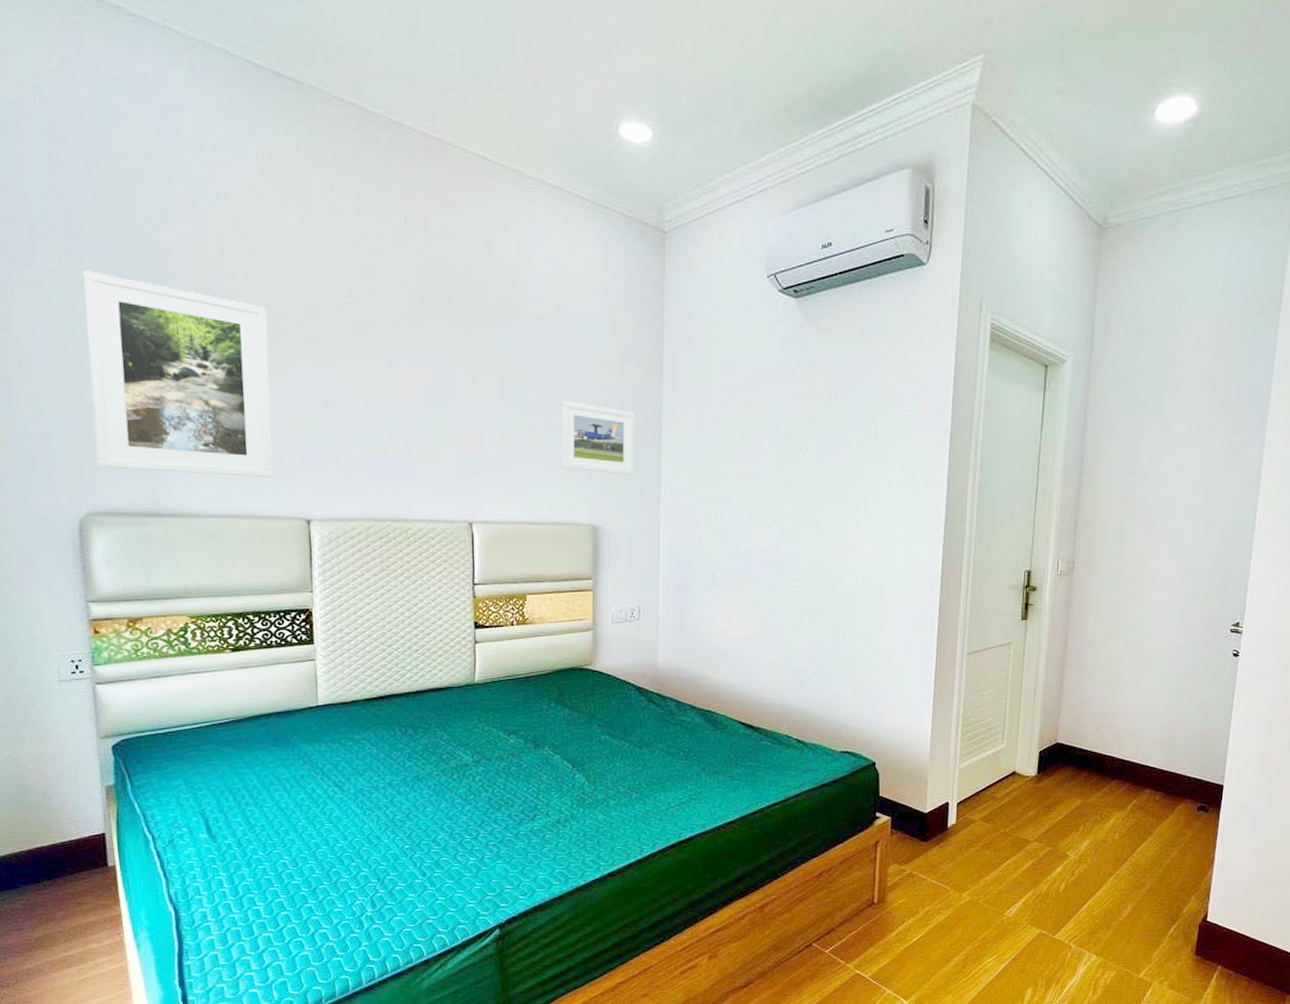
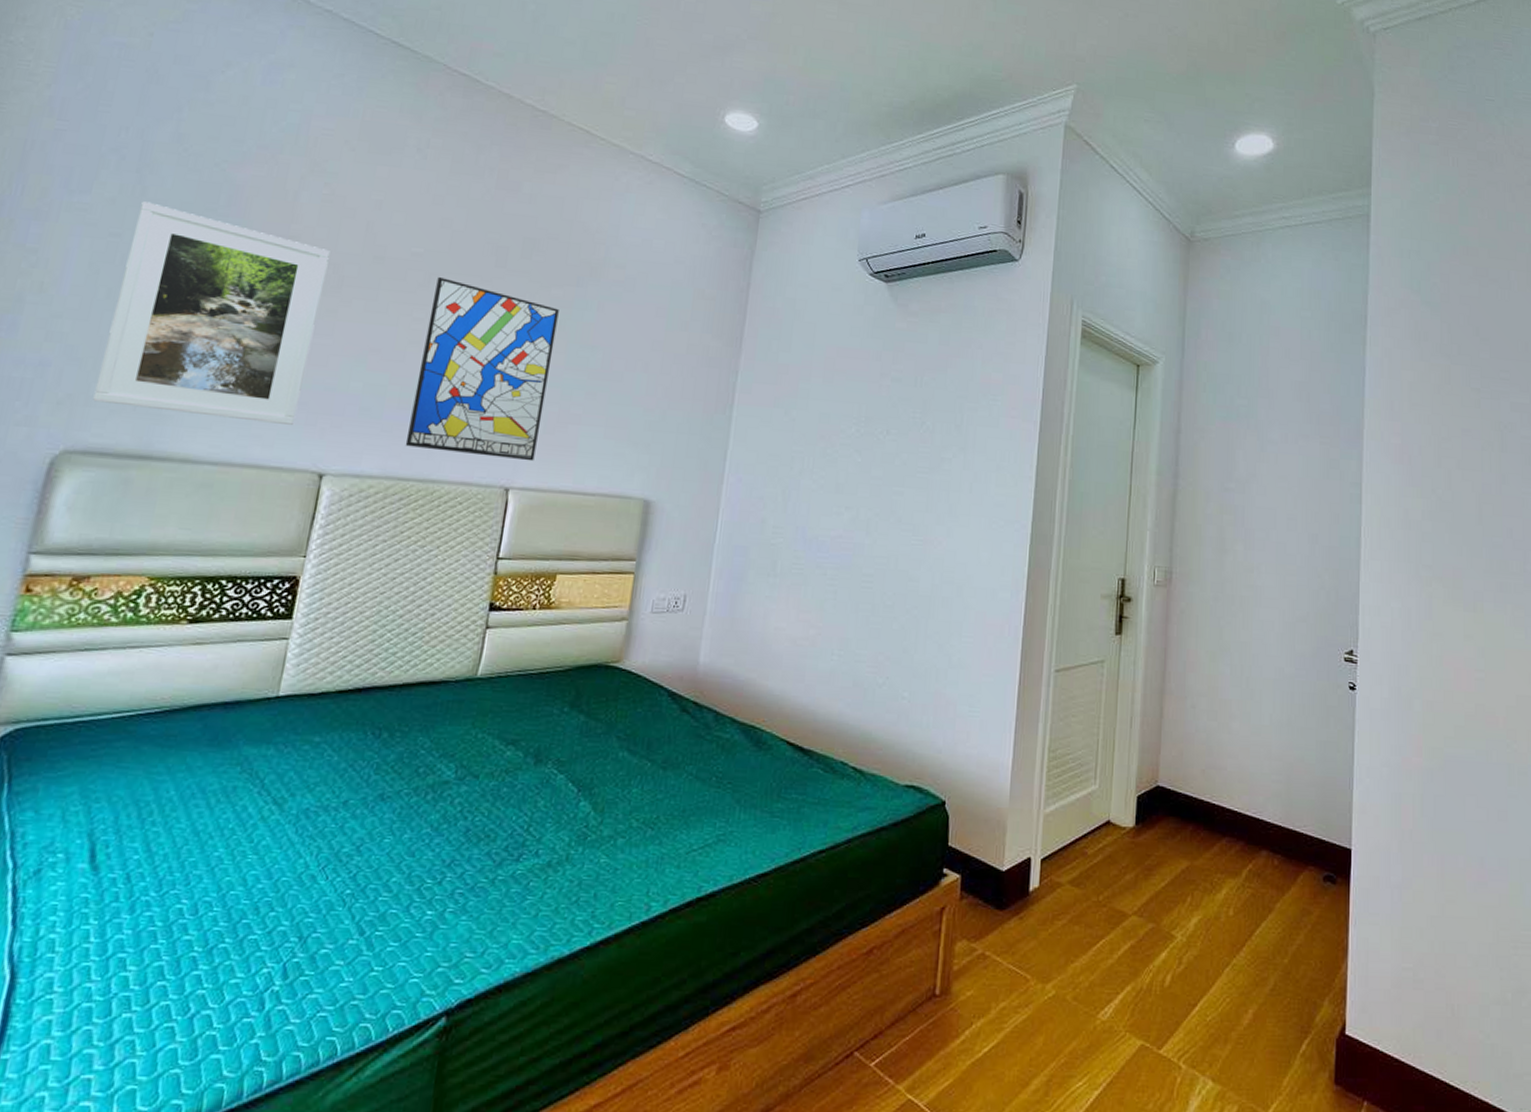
wall art: none [370,325,490,497] -> present [405,276,559,462]
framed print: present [560,400,635,475] -> none [619,365,707,447]

